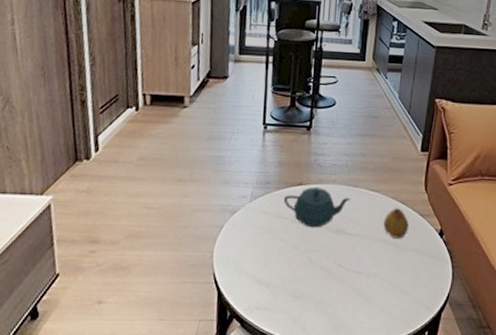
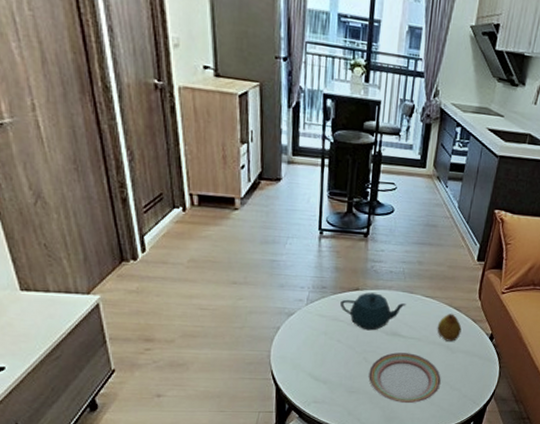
plate: none [313,252,390,309] -> present [368,352,441,403]

